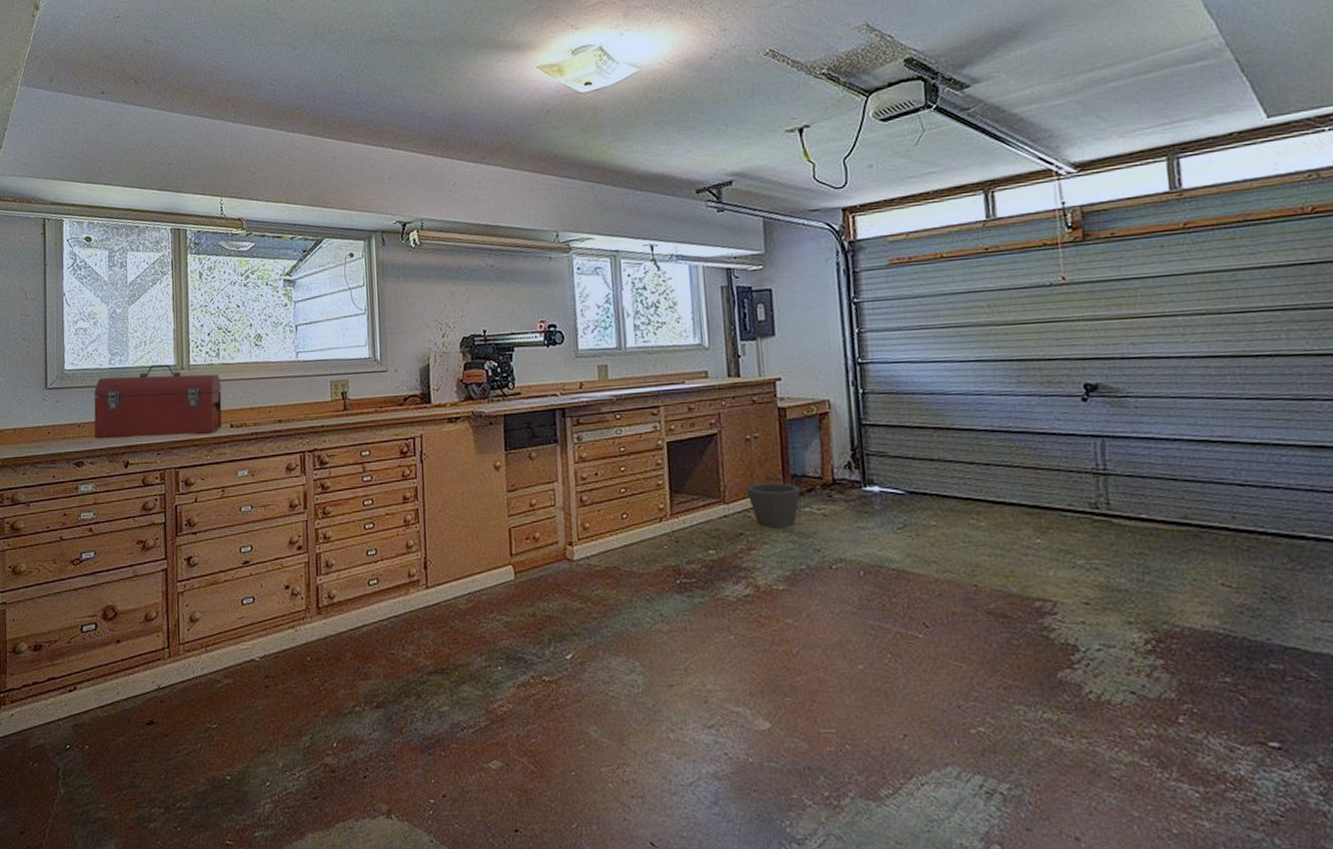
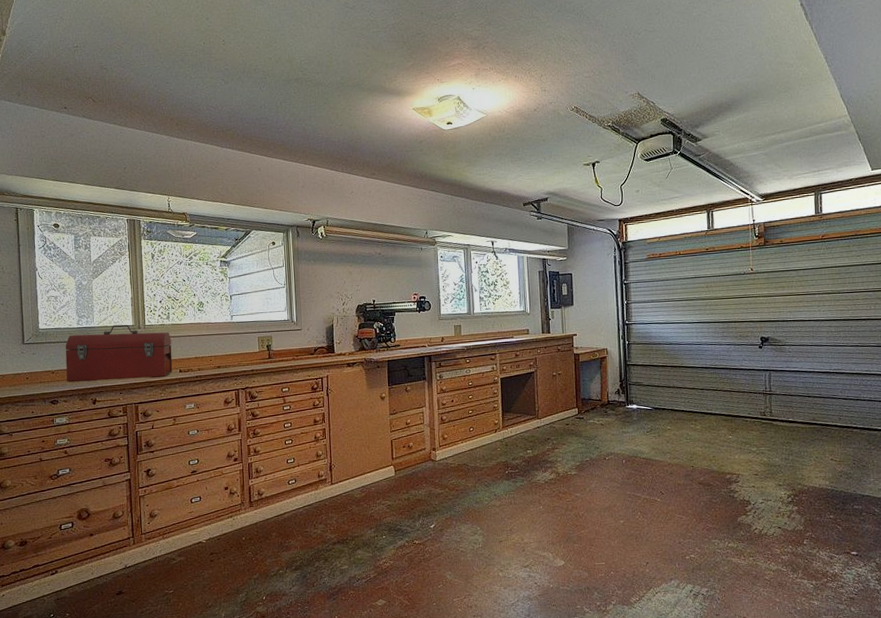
bucket: present [746,475,802,528] -> none [552,399,588,434]

